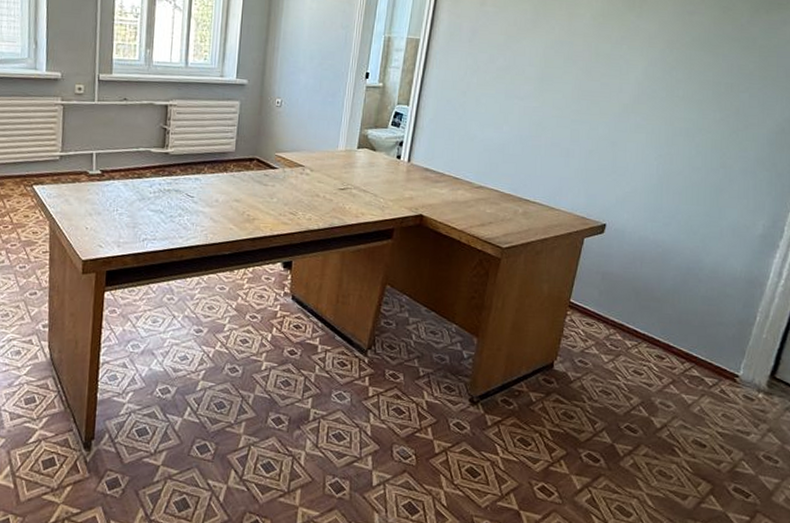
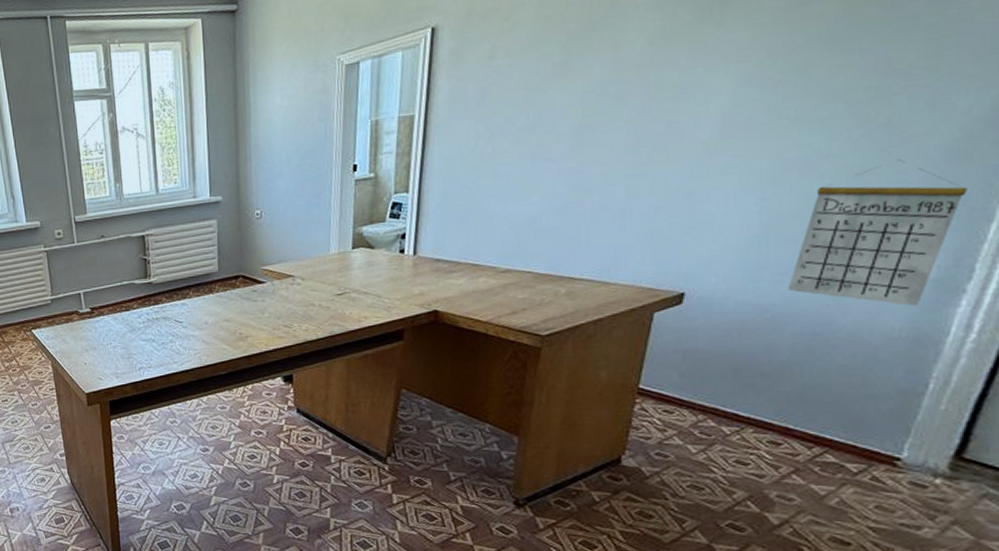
calendar: none [673,140,781,255] -> present [787,158,967,307]

